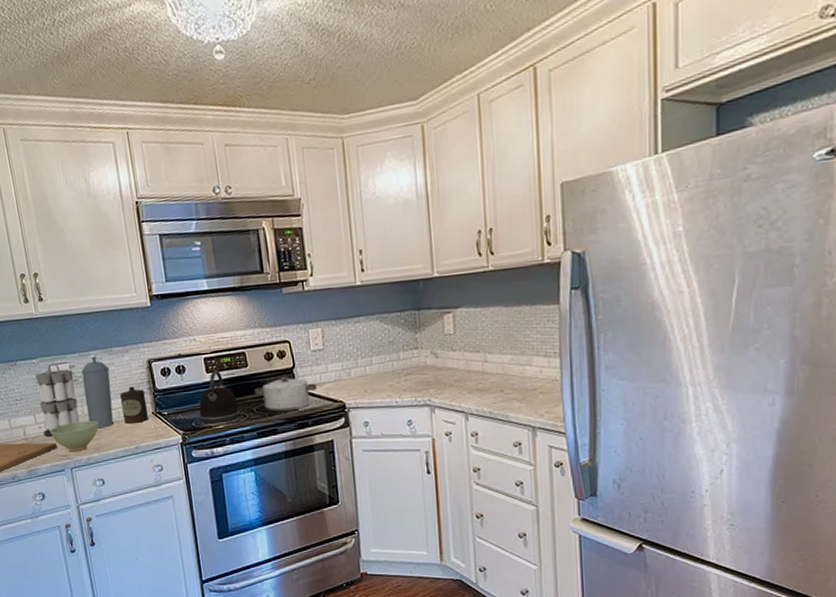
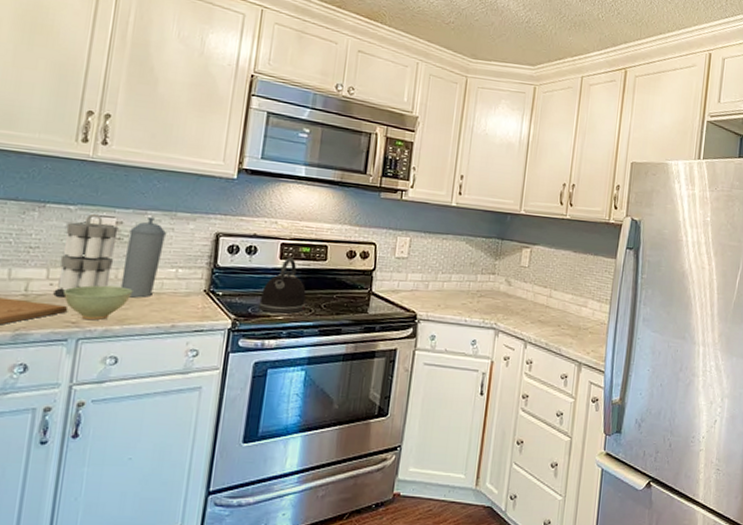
canister: present [120,386,148,425] -> none [165,257,202,300]
cooking pot: present [255,376,317,412] -> none [327,277,393,313]

